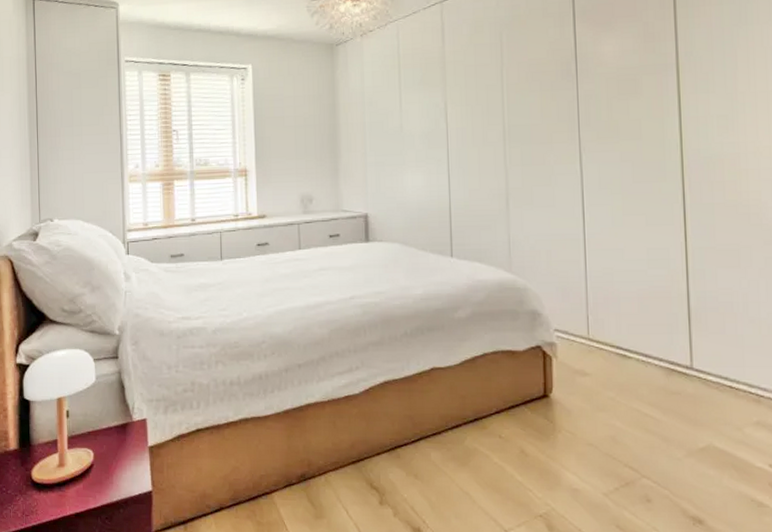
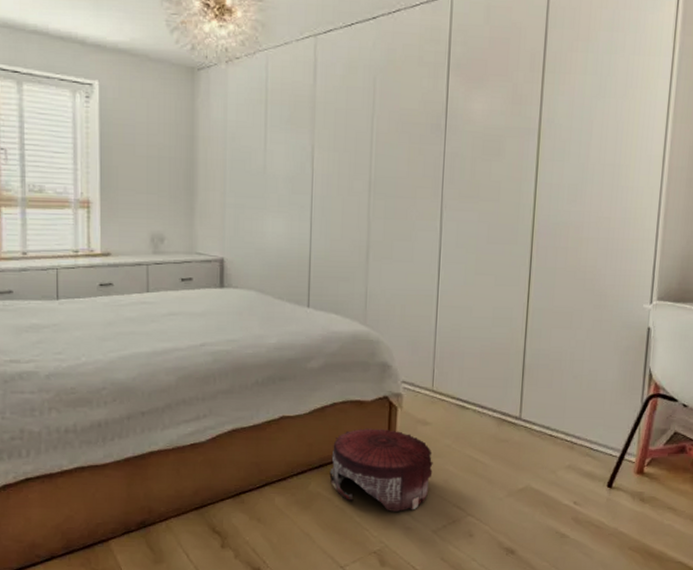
pouf: none [485,379,597,471] -> present [329,428,433,512]

